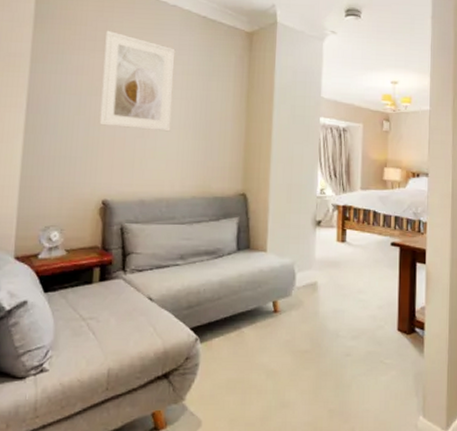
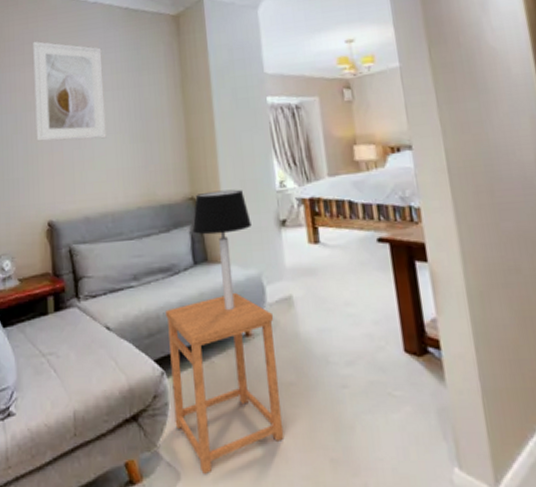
side table: none [202,277,300,421] -> present [166,293,284,474]
table lamp: none [240,190,292,291] -> present [192,189,252,311]

